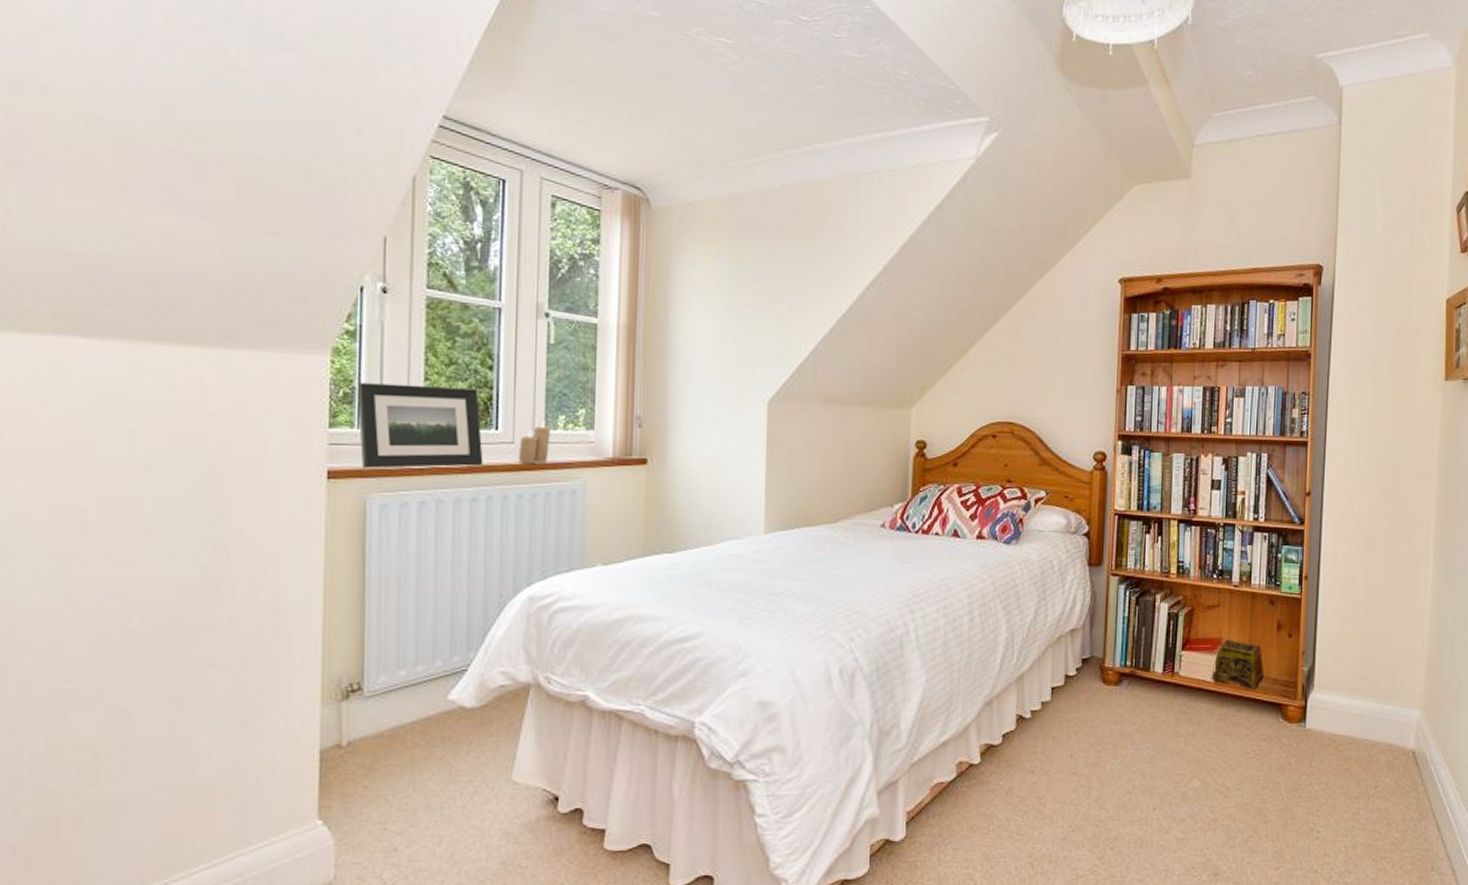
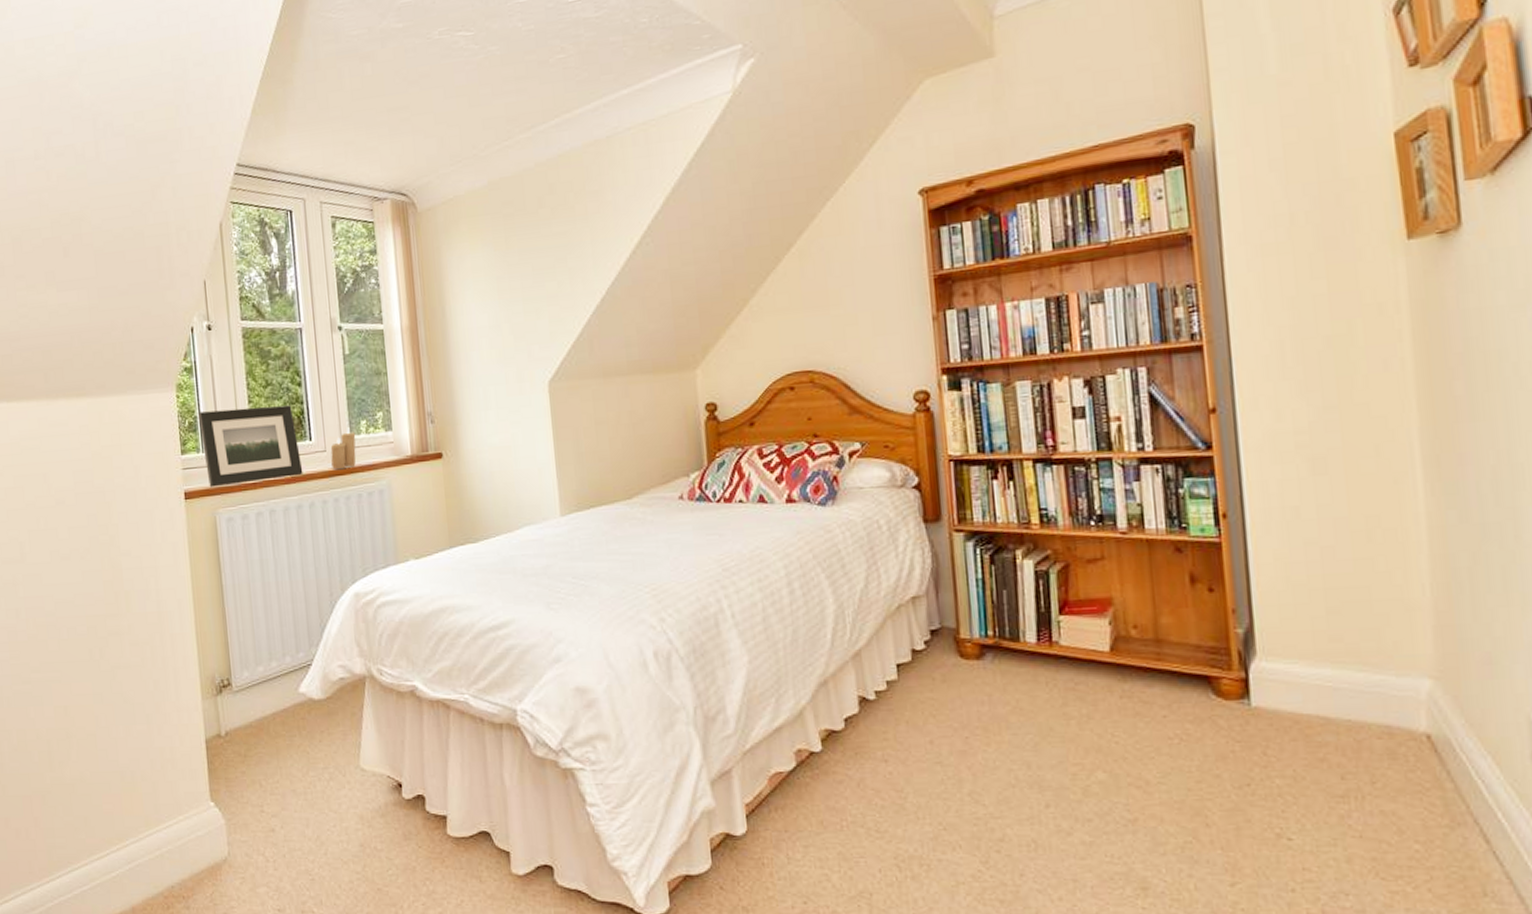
decorative box: present [1211,640,1264,689] -> none [1103,599,1180,659]

